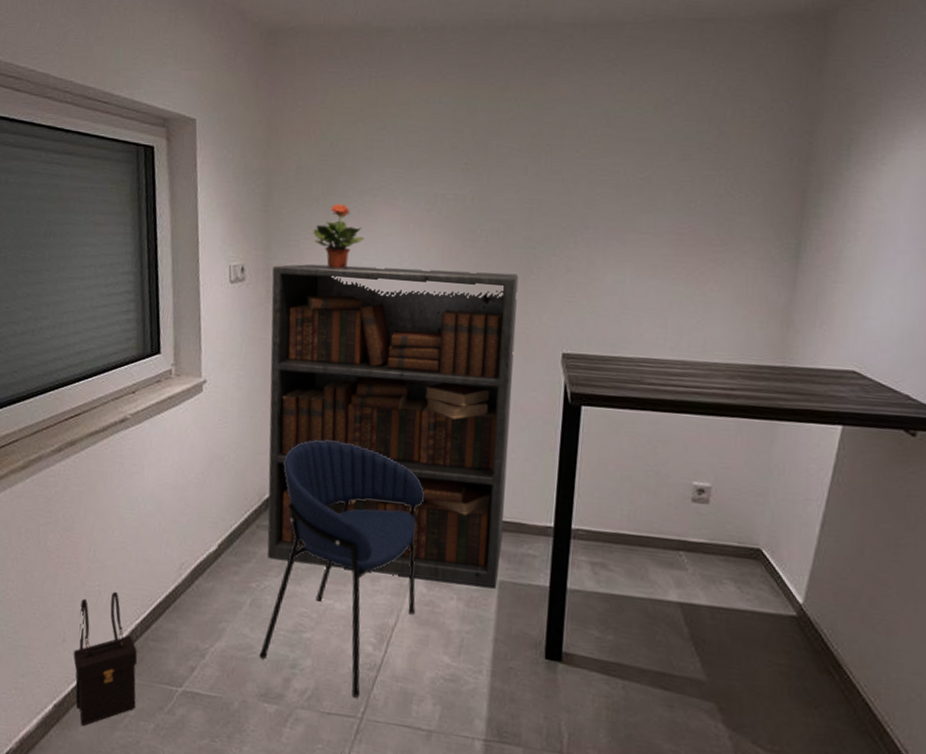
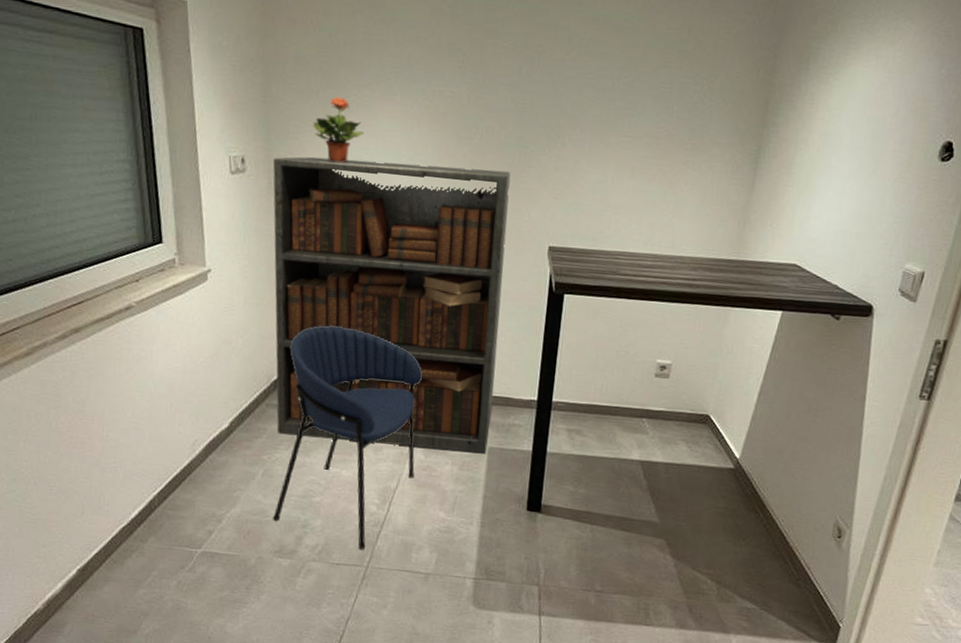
satchel: present [73,591,138,726] -> none [93,467,158,586]

